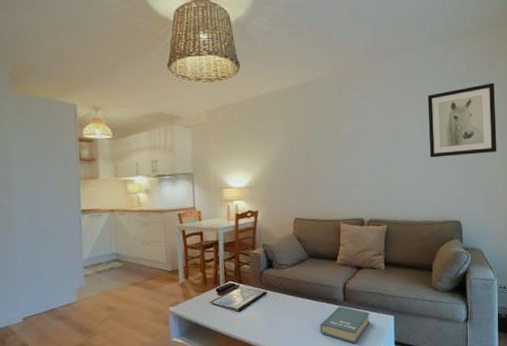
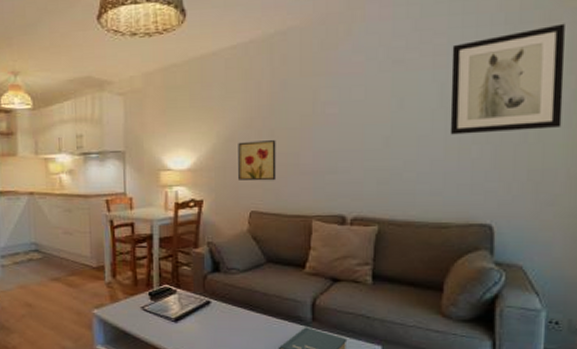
wall art: none [283,163,313,195] -> present [238,140,277,181]

